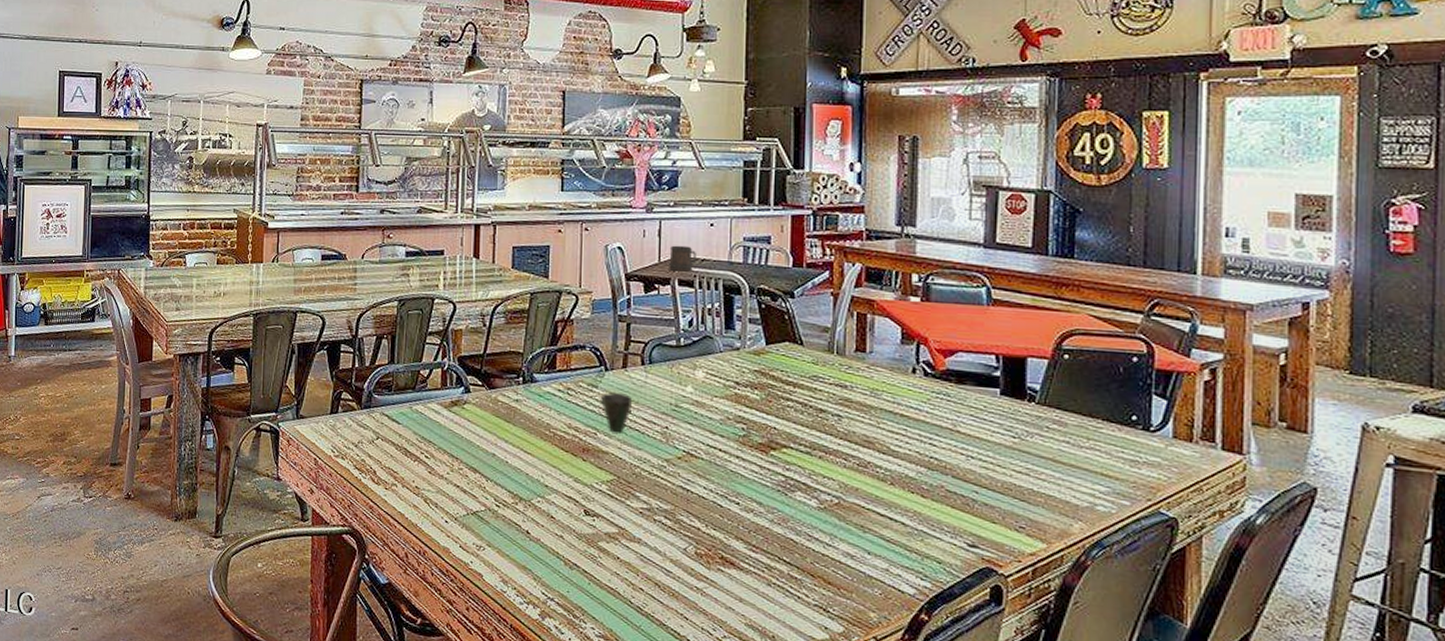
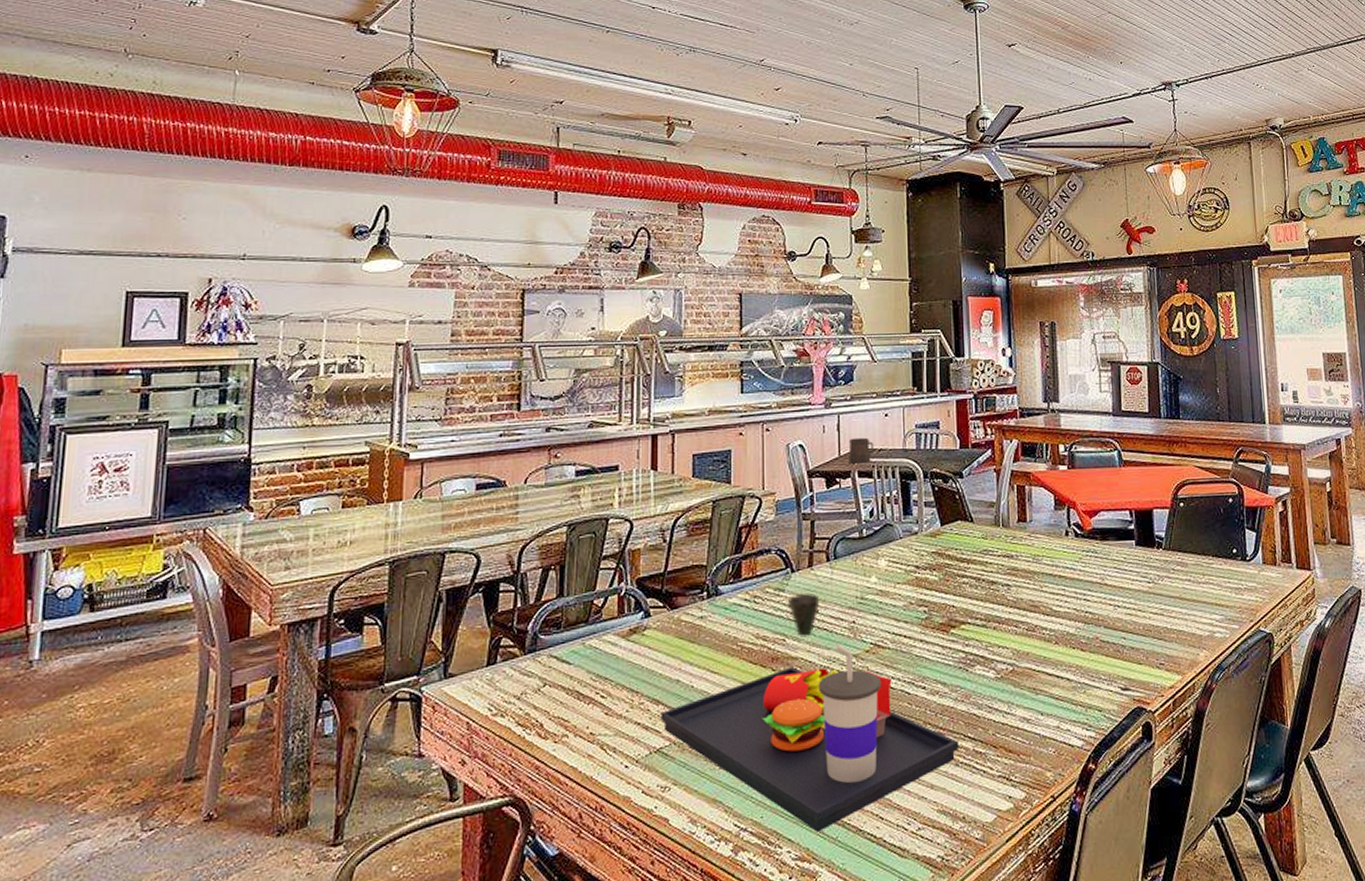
food tray: none [477,445,772,617] -> present [660,643,959,832]

